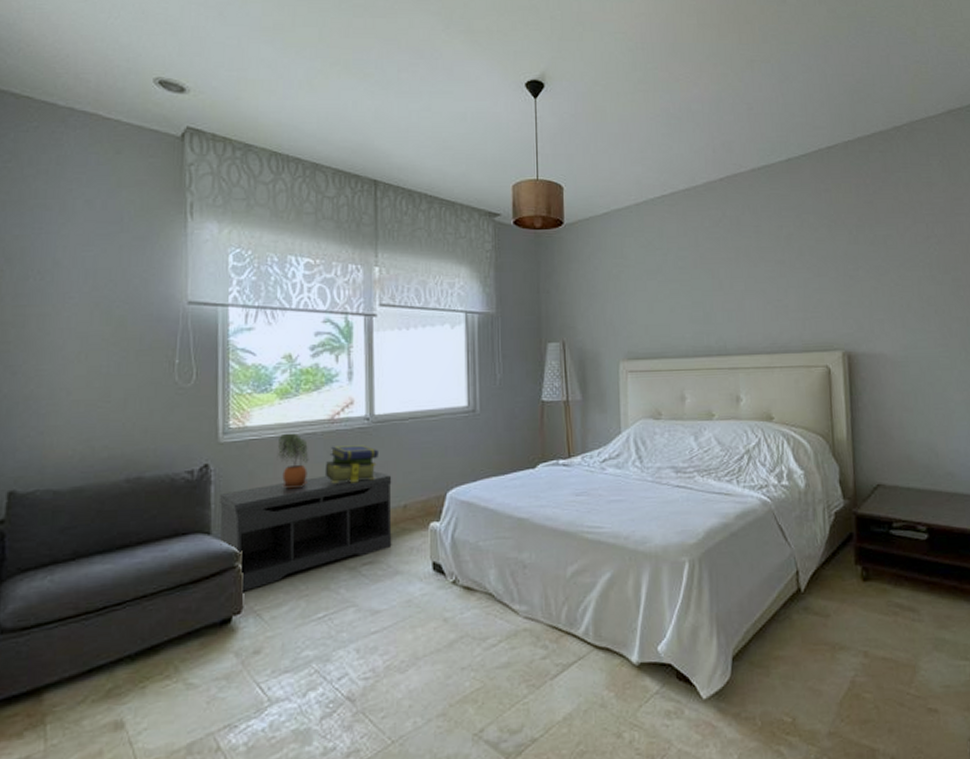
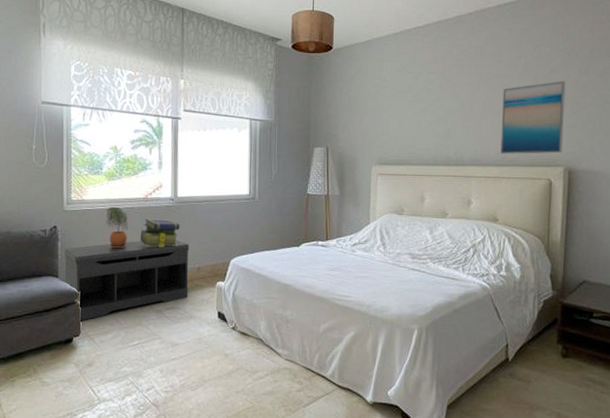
wall art: none [766,252,839,339] -> present [501,81,566,154]

